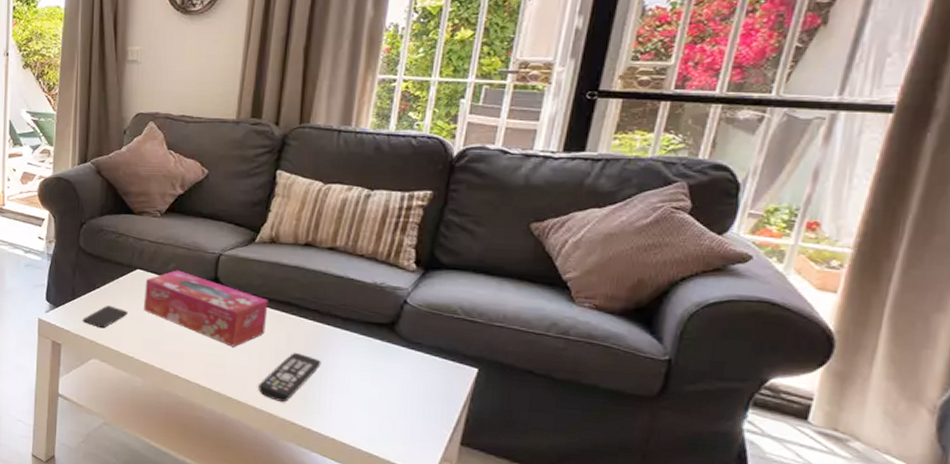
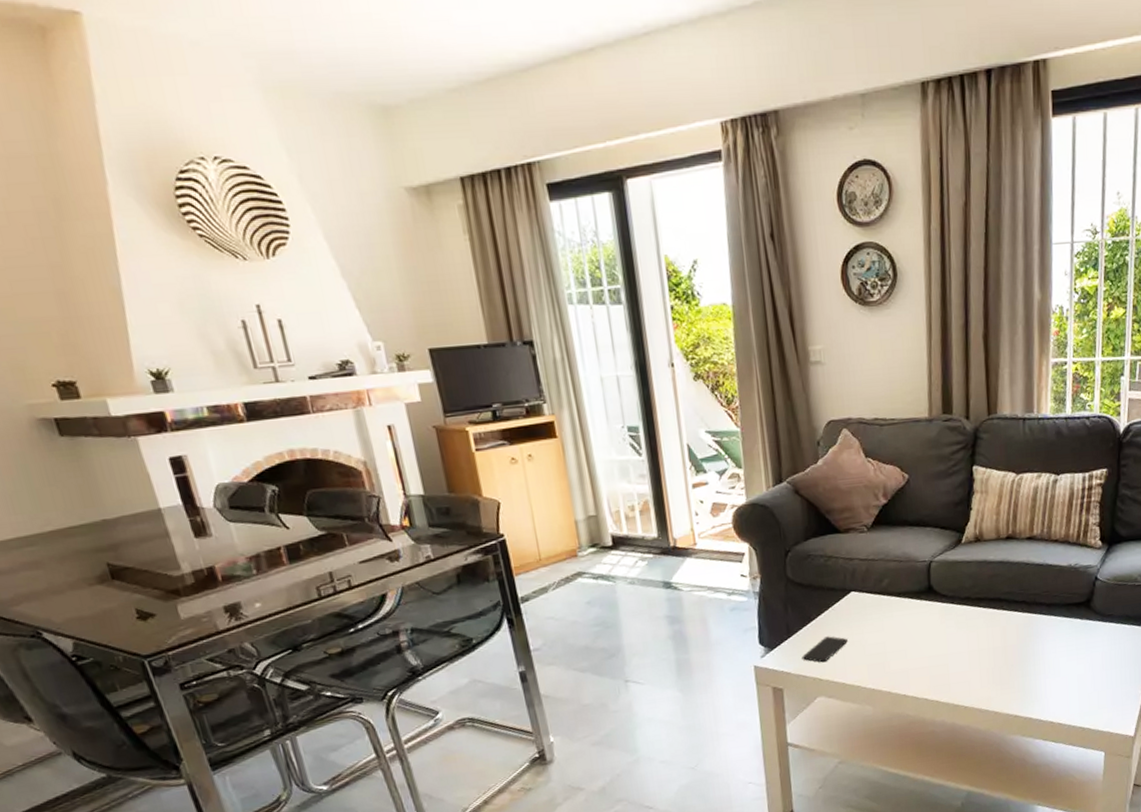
tissue box: present [144,270,268,347] -> none [861,585,982,654]
remote control: present [258,352,321,402] -> none [981,646,1034,698]

